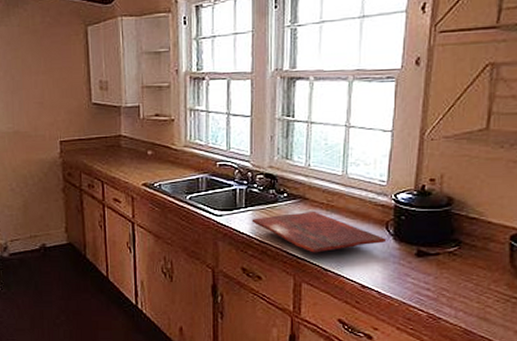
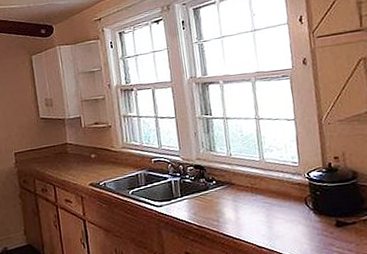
cutting board: present [251,210,387,253] -> none [188,194,308,233]

